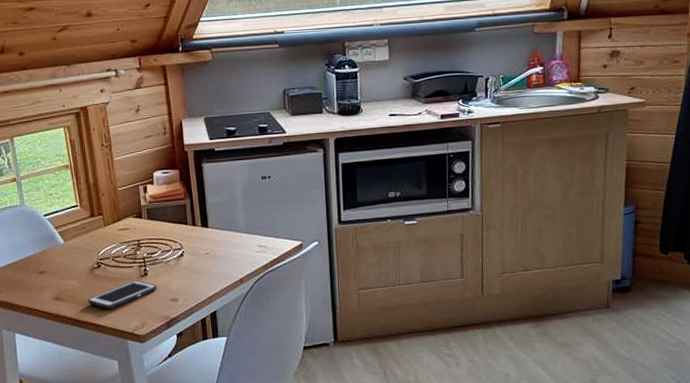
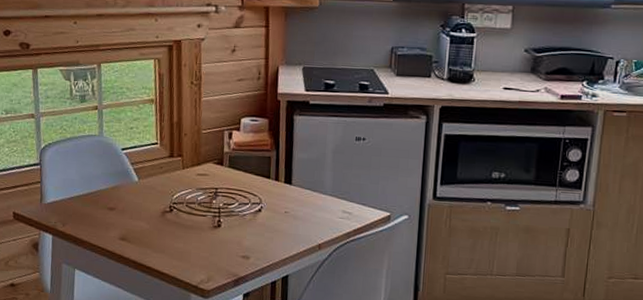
cell phone: present [87,280,157,309] -> none [154,230,229,258]

